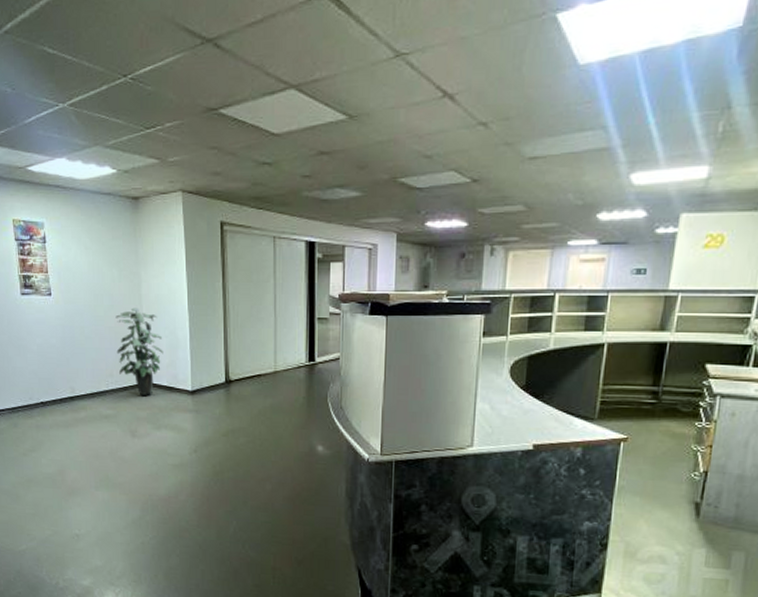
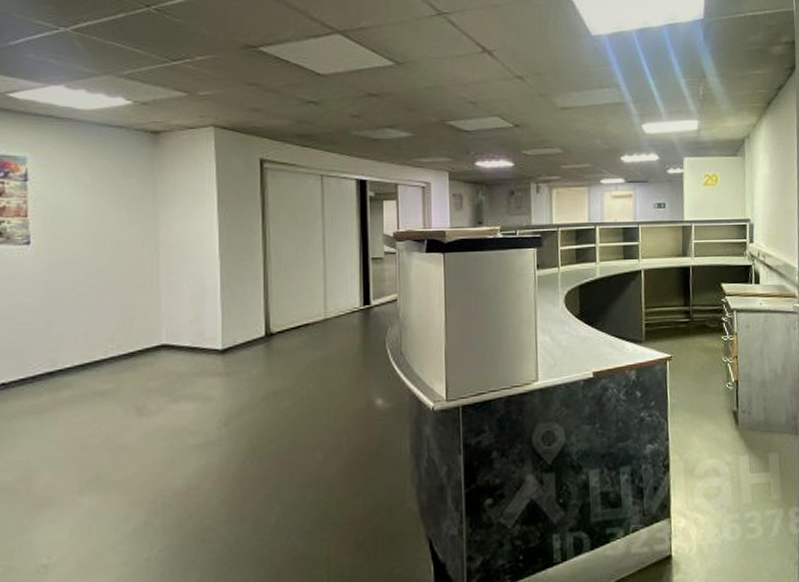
indoor plant: present [115,308,163,396] -> none [121,255,186,362]

